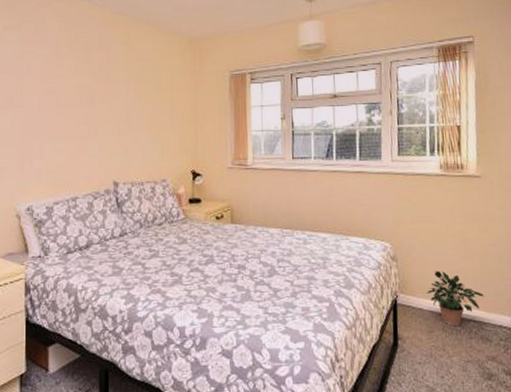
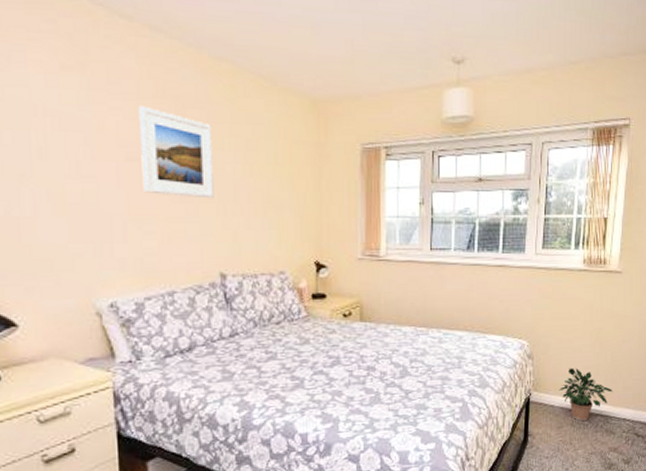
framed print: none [57,51,111,121] -> present [139,105,214,199]

